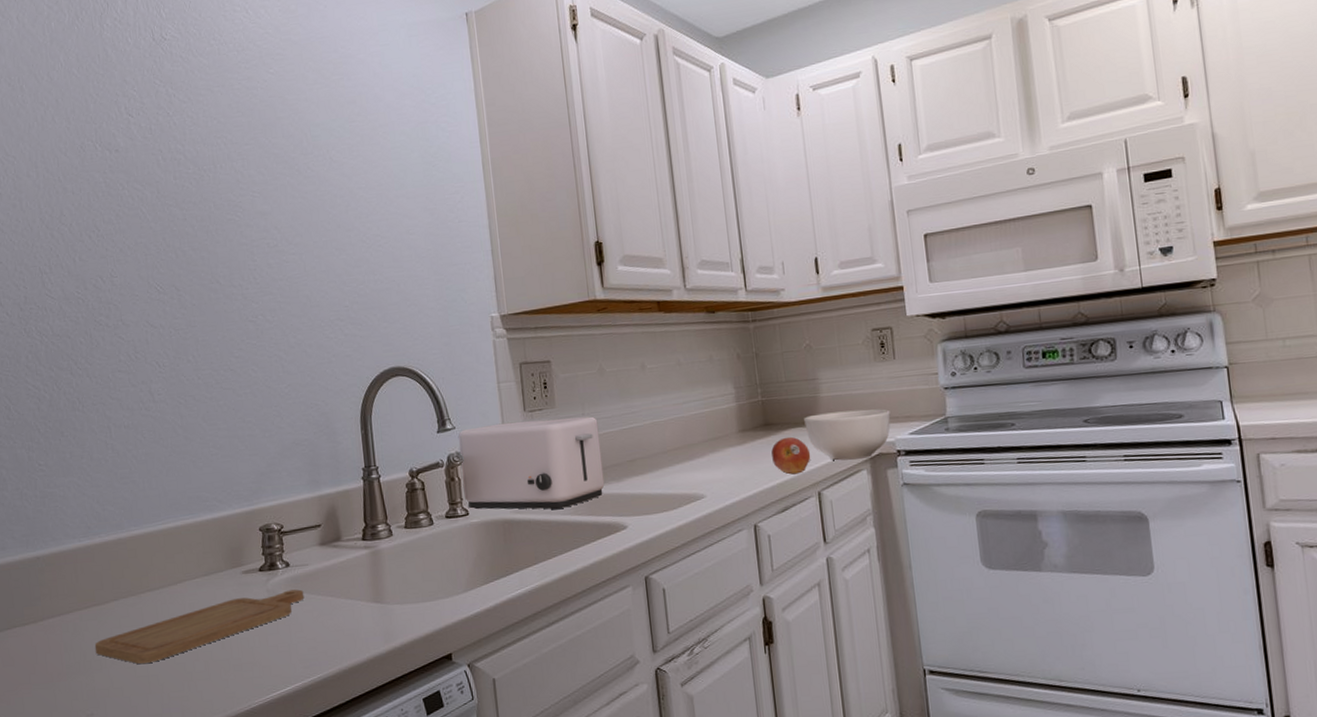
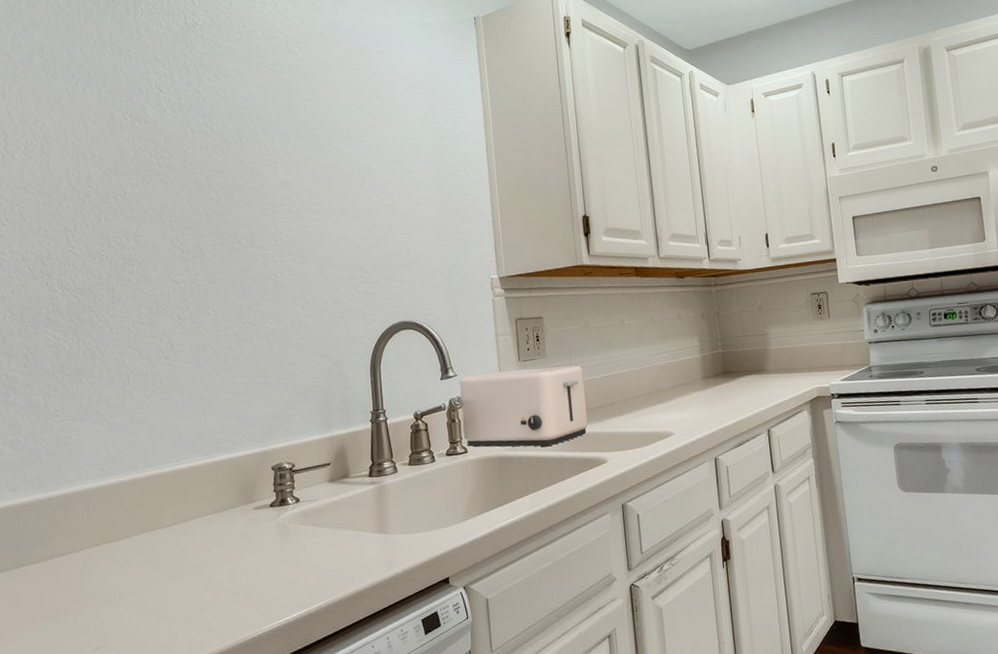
chopping board: present [94,589,305,664] -> none [104,523,313,598]
fruit: present [771,436,811,475] -> none [729,382,762,415]
bowl: present [804,409,891,461] -> none [756,359,826,403]

